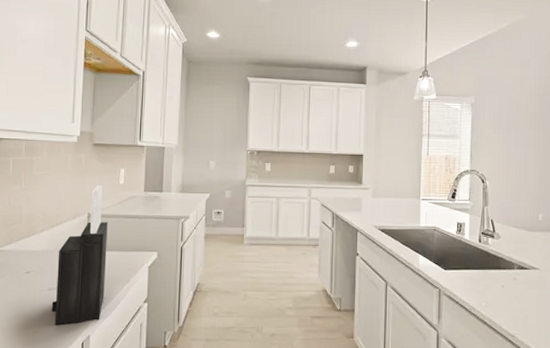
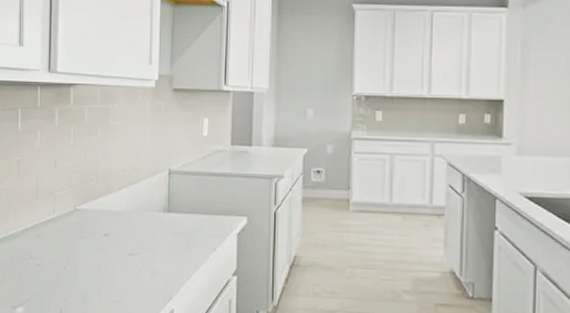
knife block: present [51,186,108,326] -> none [132,138,191,296]

